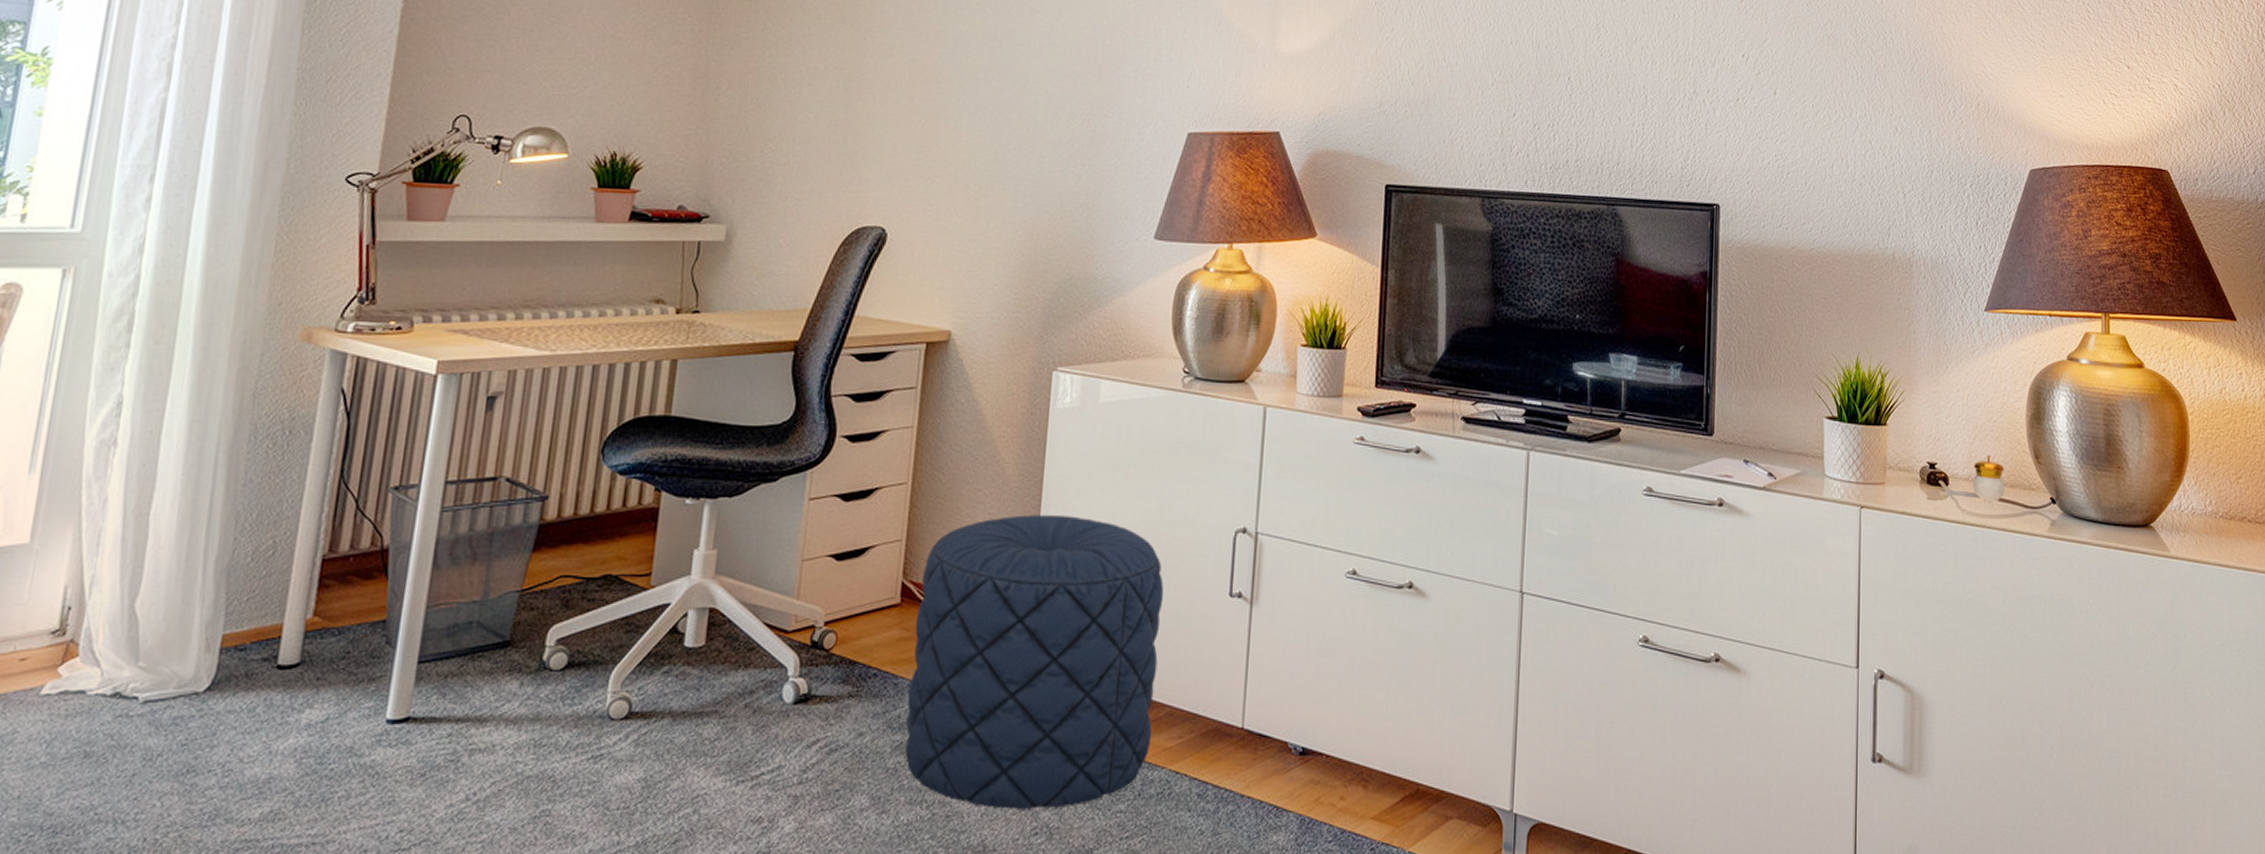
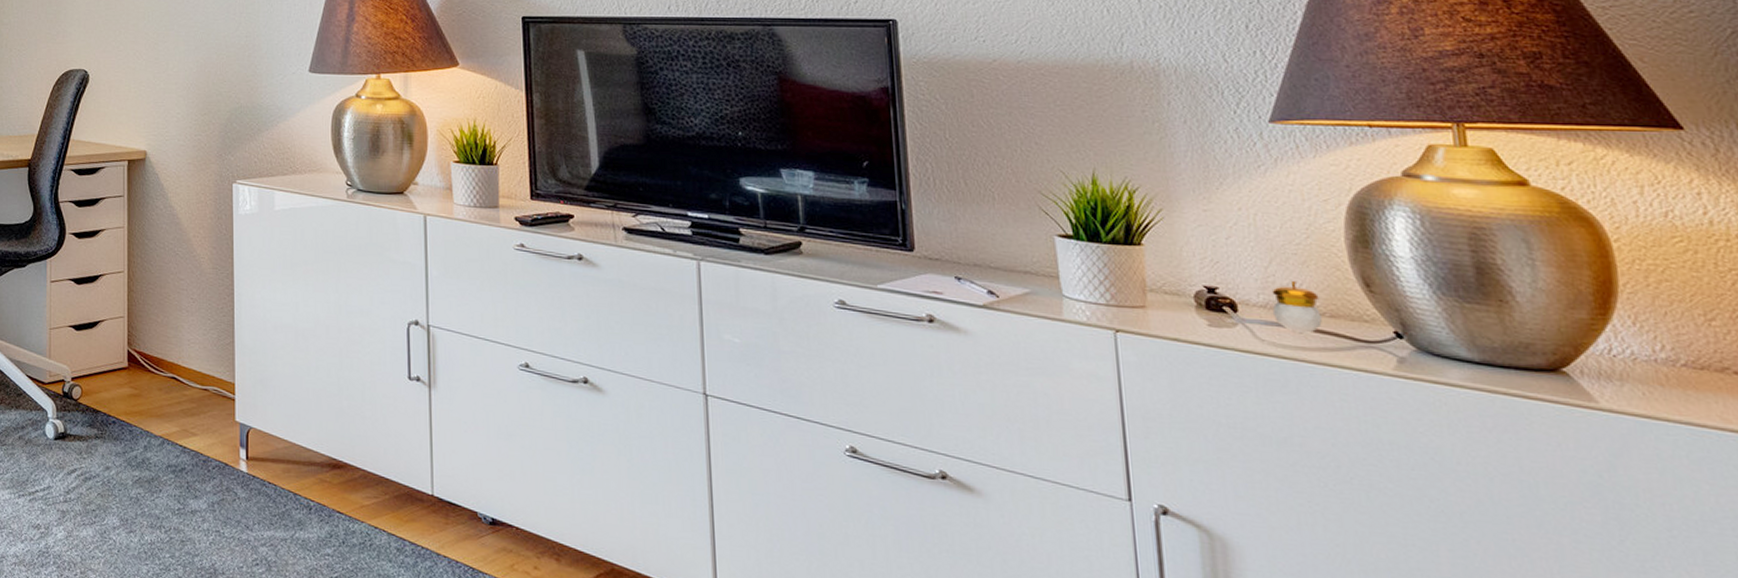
pouf: present [904,515,1164,809] -> none [141,301,350,545]

